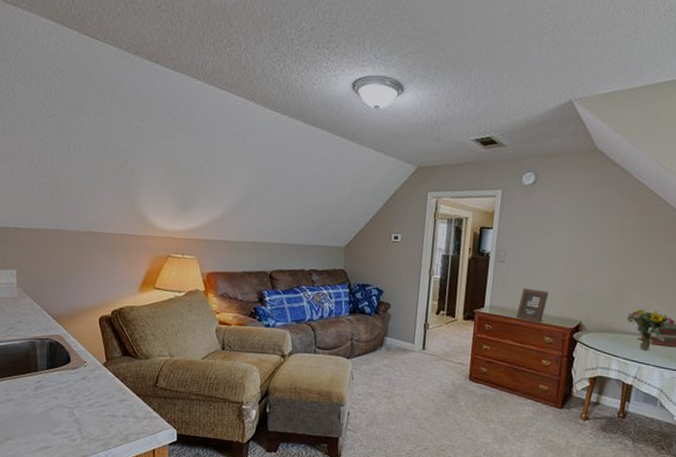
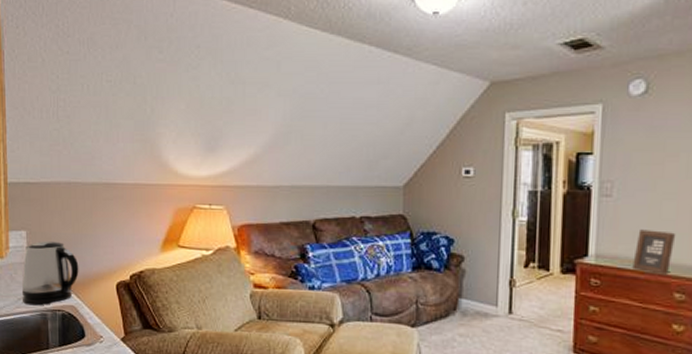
kettle: none [12,279,65,334] -> present [21,240,79,306]

